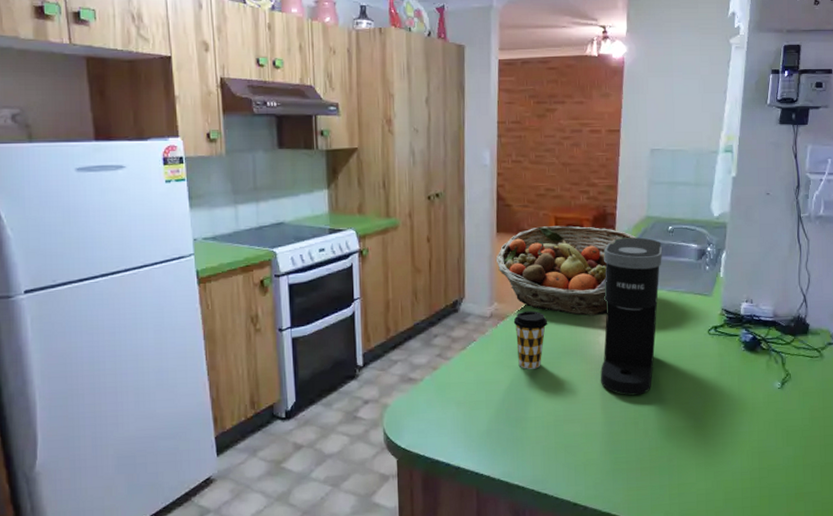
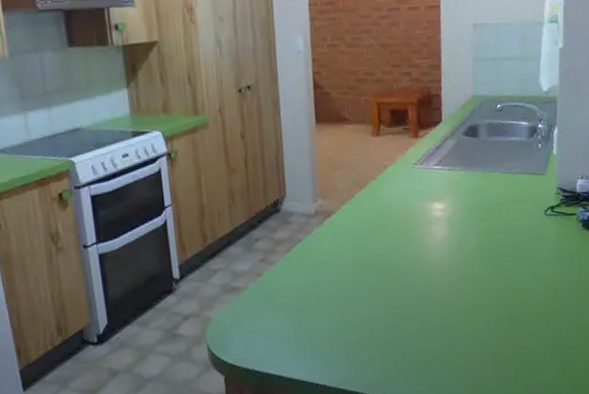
fruit basket: present [495,226,637,316] -> none [316,110,465,206]
coffee cup: present [513,310,548,369] -> none [340,204,377,268]
coffee maker: present [600,237,663,396] -> none [431,118,493,287]

